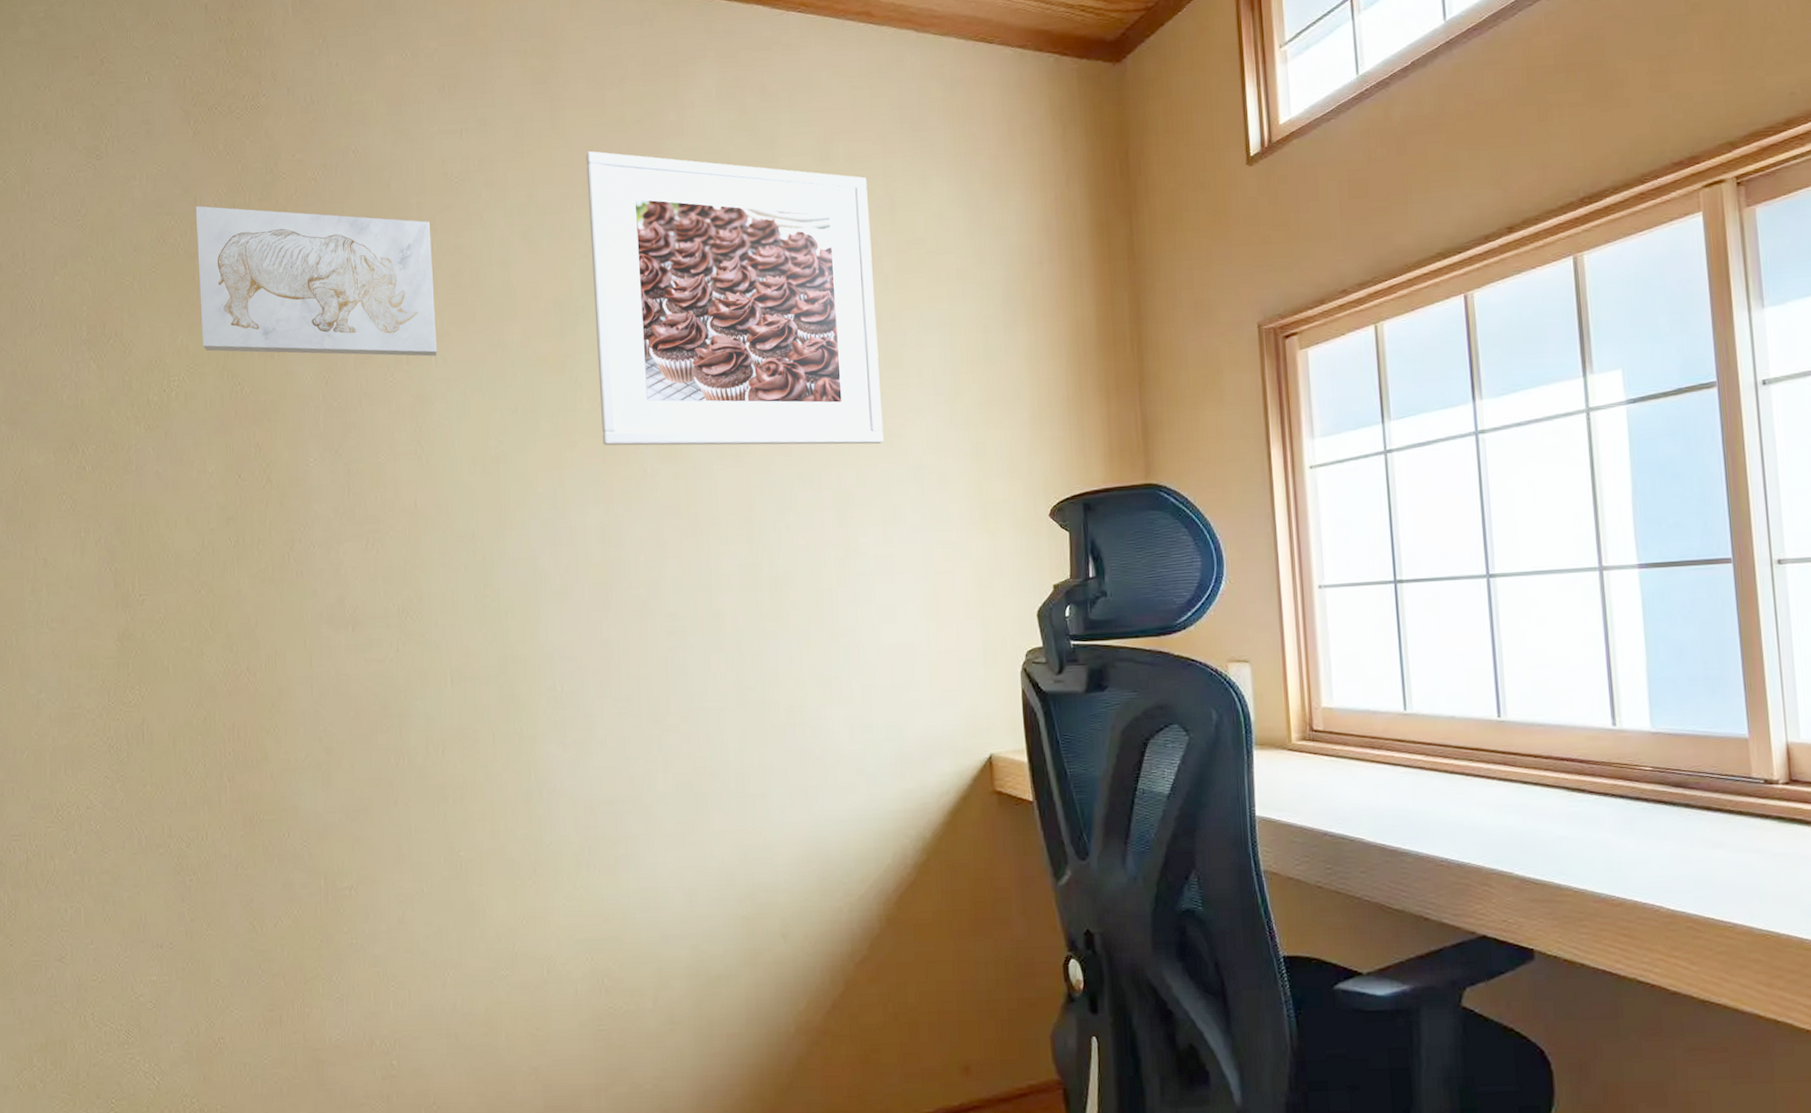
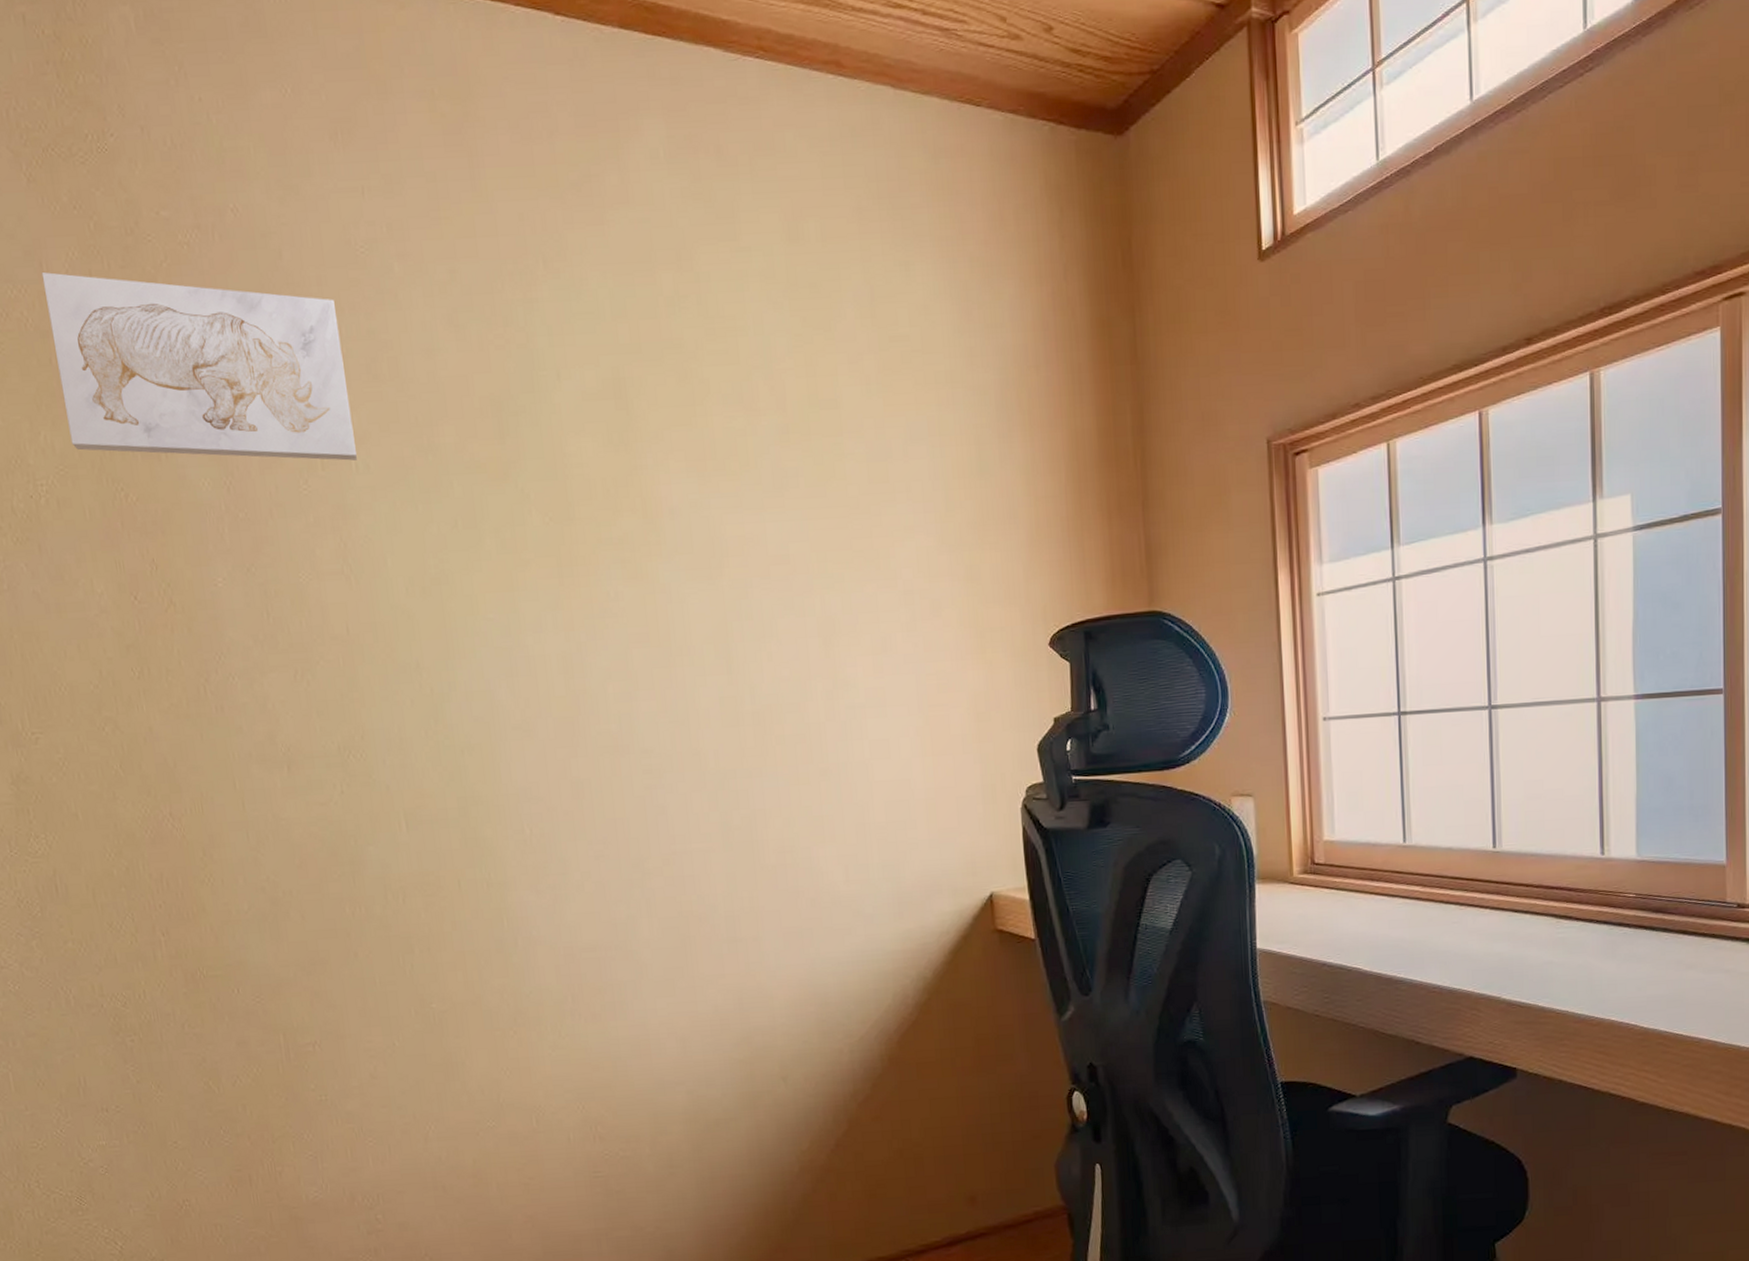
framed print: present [586,151,884,446] -> none [515,219,871,567]

